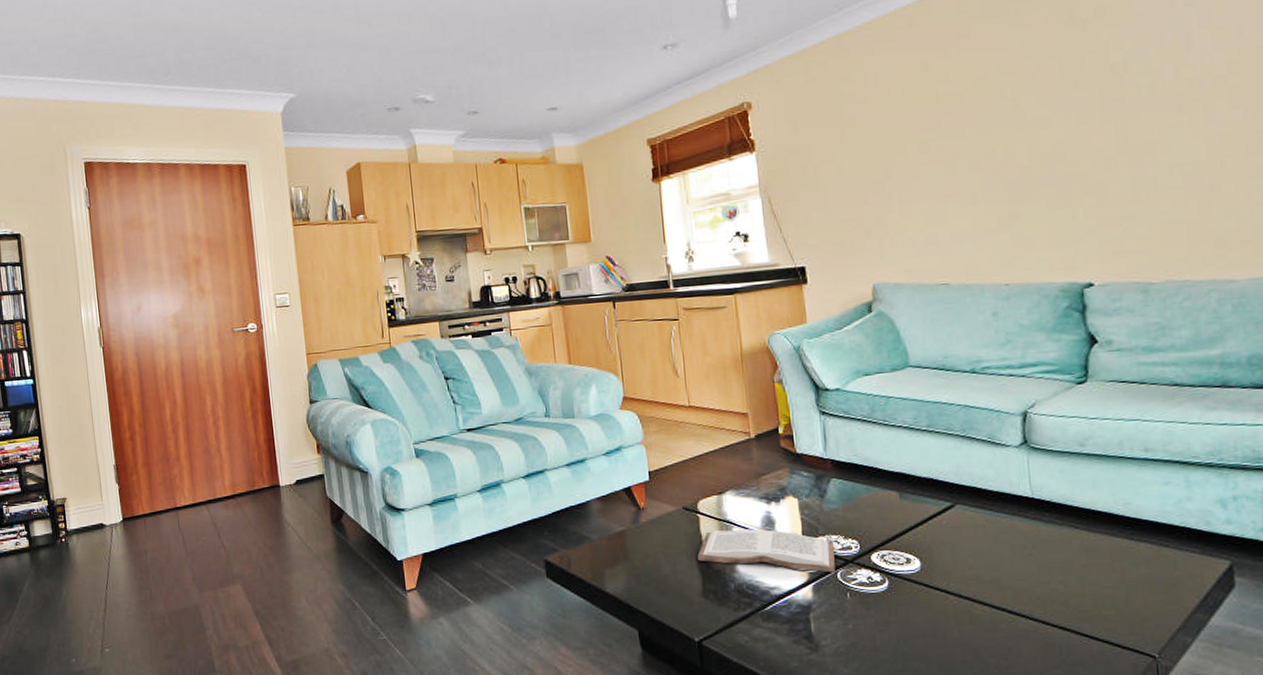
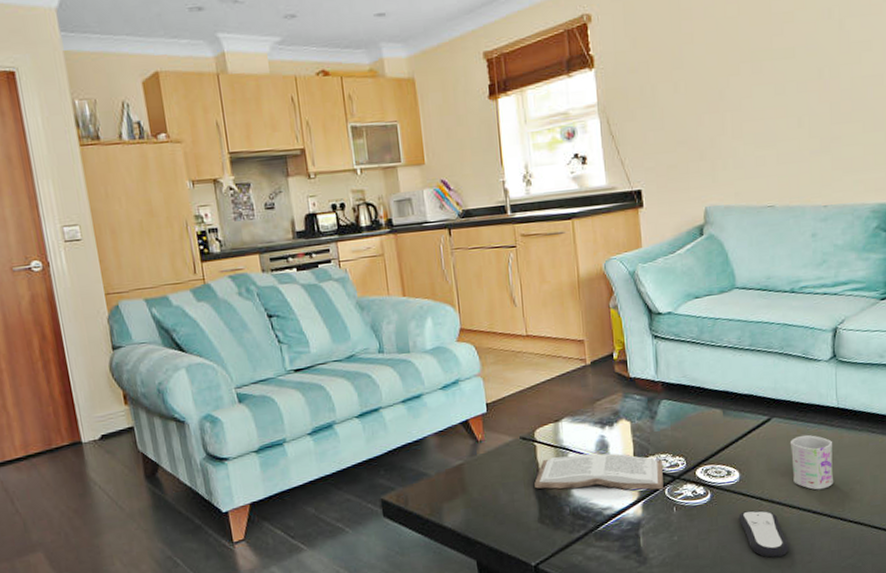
remote control: none [921,603,982,659] -> present [738,510,789,558]
mug: none [977,525,1031,588] -> present [789,434,833,490]

